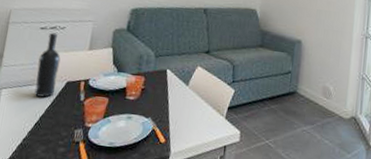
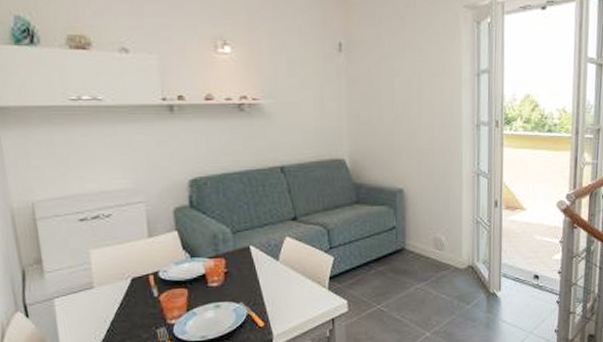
wine bottle: present [34,32,61,98] -> none [88,223,120,300]

